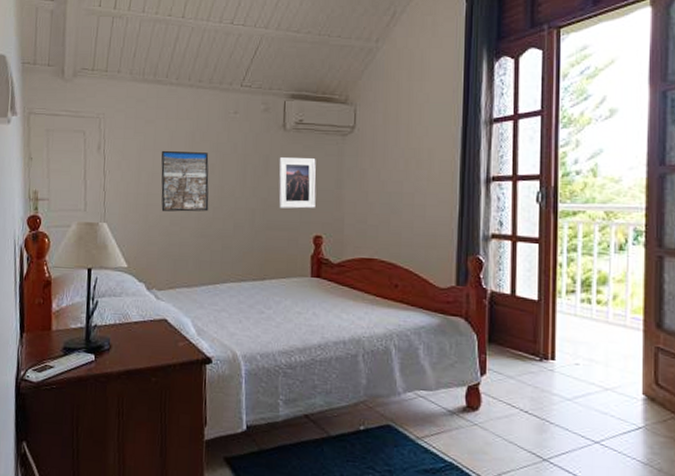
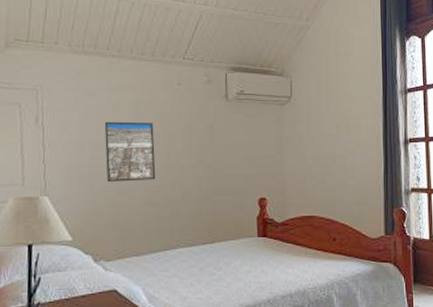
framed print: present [278,157,316,209] -> none [223,126,259,174]

